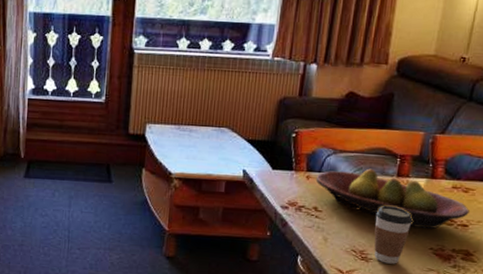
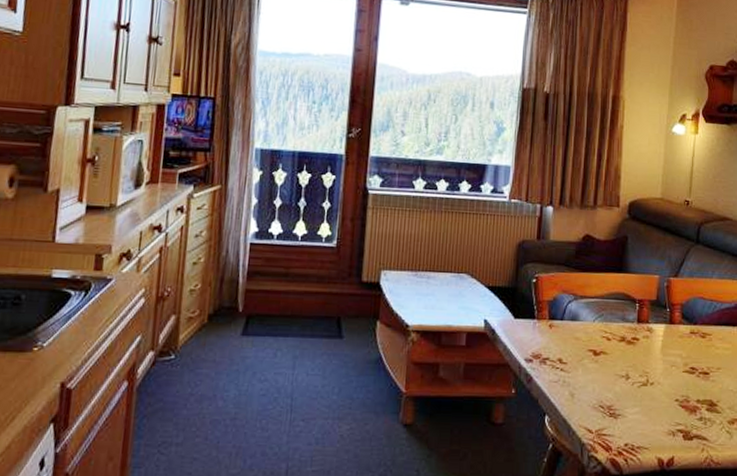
fruit bowl: present [315,168,469,229] -> none [558,315,708,379]
coffee cup: present [374,205,413,264] -> none [620,354,656,420]

